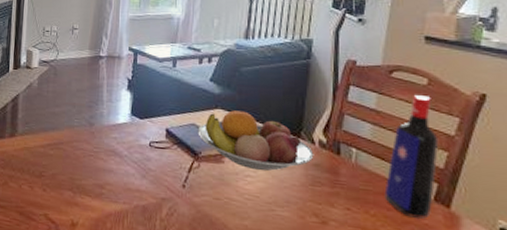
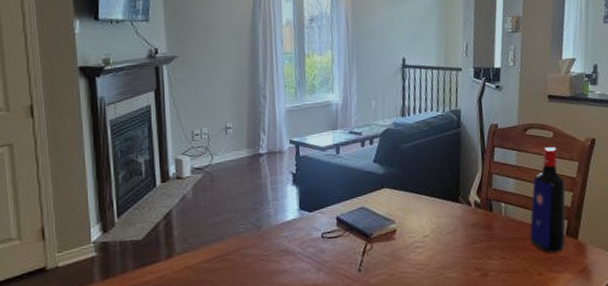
fruit bowl: present [198,110,314,171] -> none [367,186,472,240]

